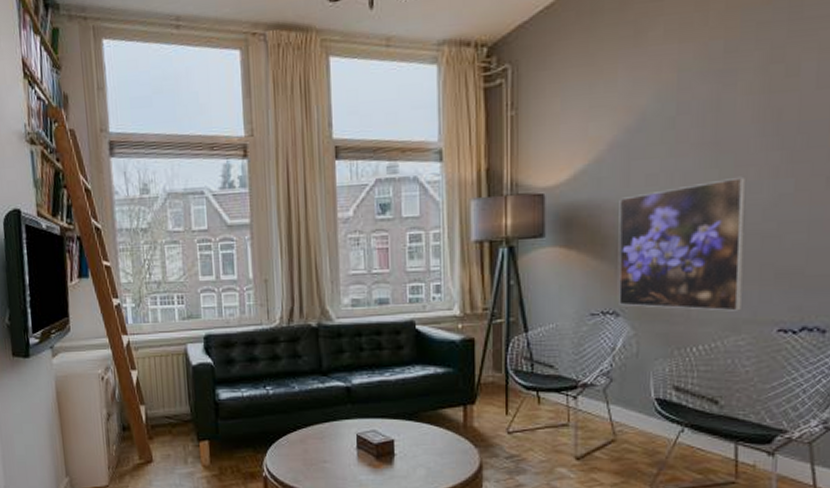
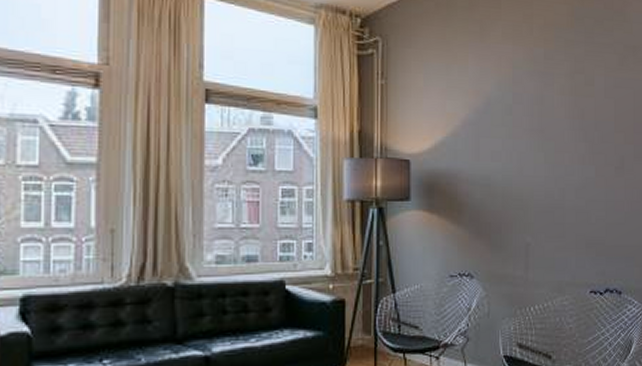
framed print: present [618,176,747,311] -> none [471,160,565,275]

